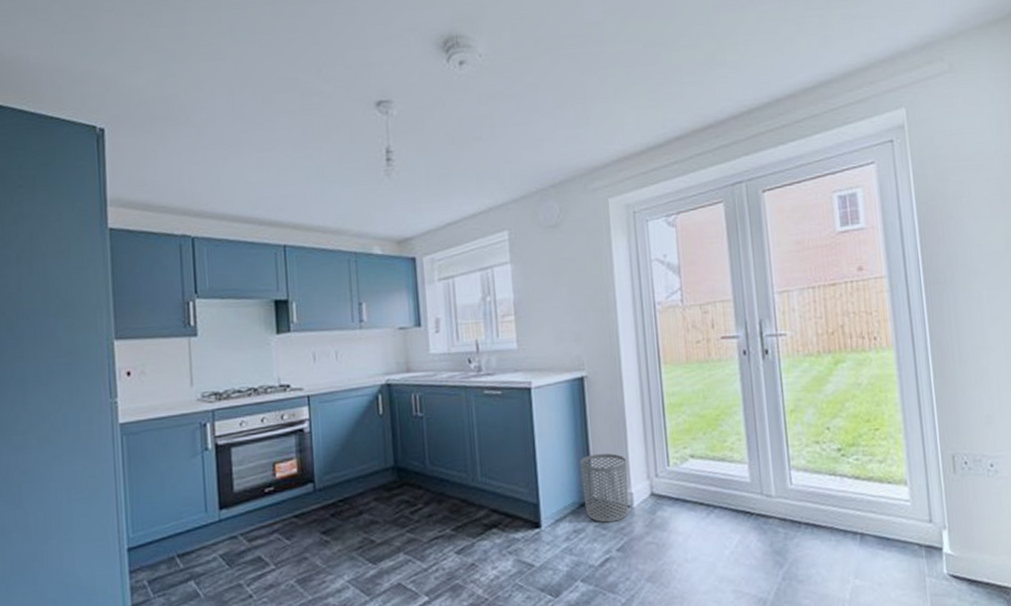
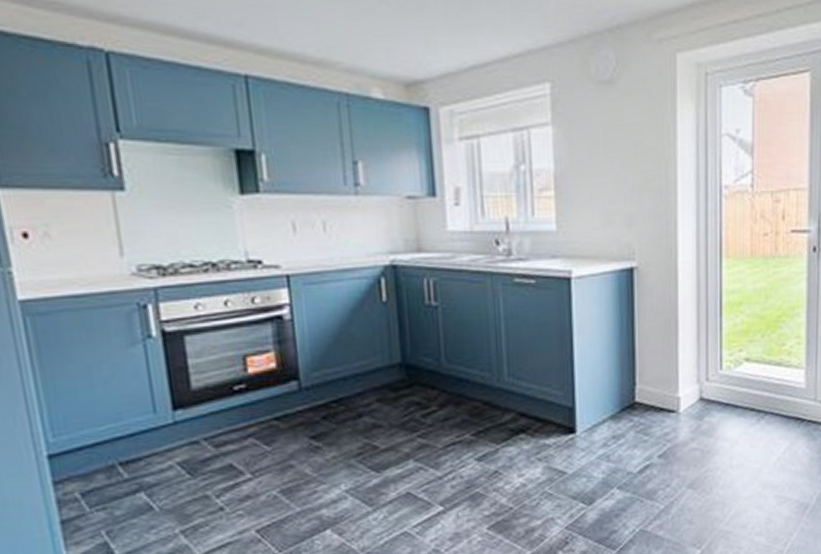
waste bin: present [580,453,629,523] -> none [624,354,676,428]

